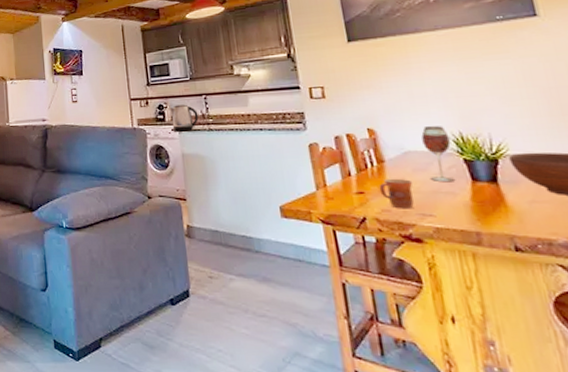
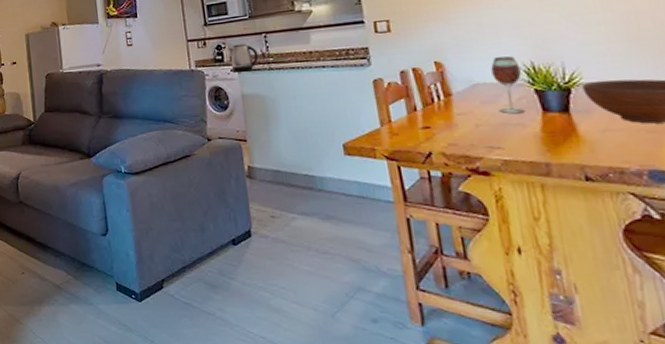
mug: present [379,178,414,209] -> none [445,111,482,143]

